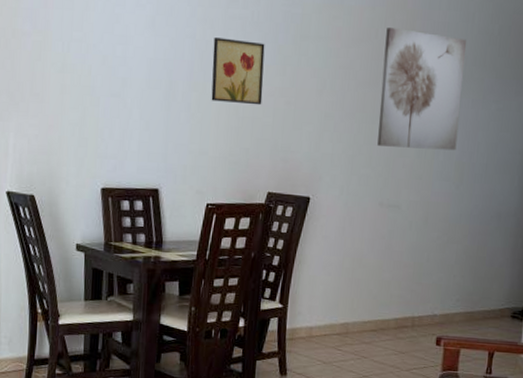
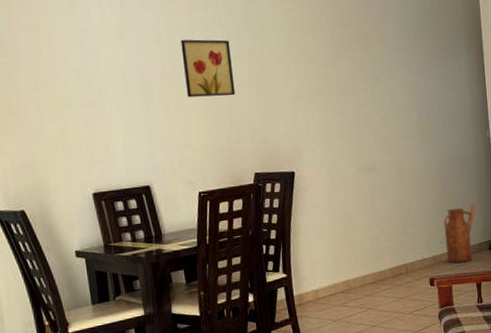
wall art: present [377,28,467,151] -> none [336,14,415,117]
watering can: none [460,264,506,327] -> present [443,204,476,264]

